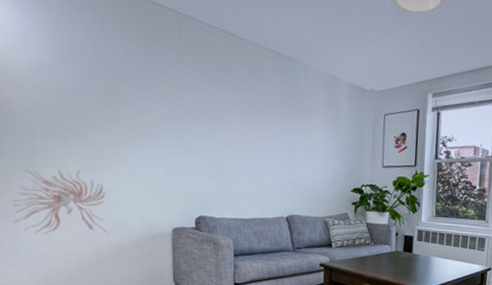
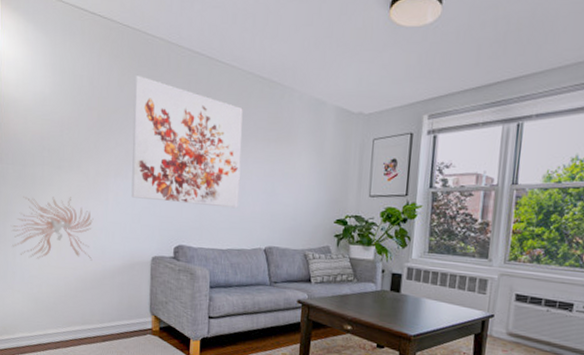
wall art: none [144,45,260,180] -> present [131,75,243,209]

